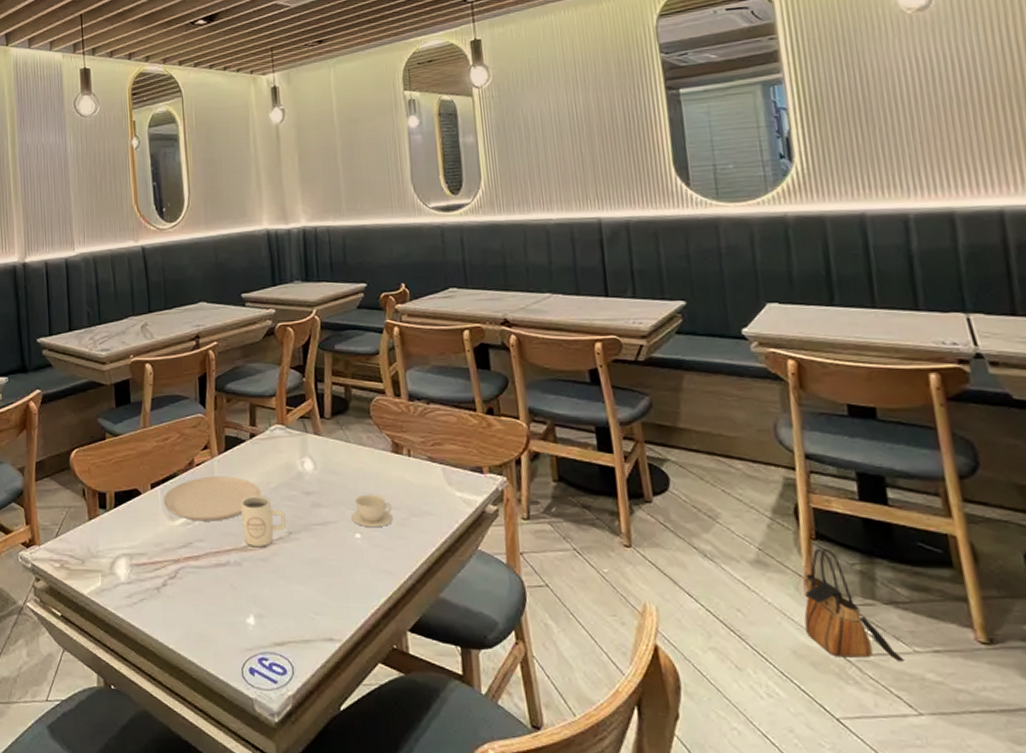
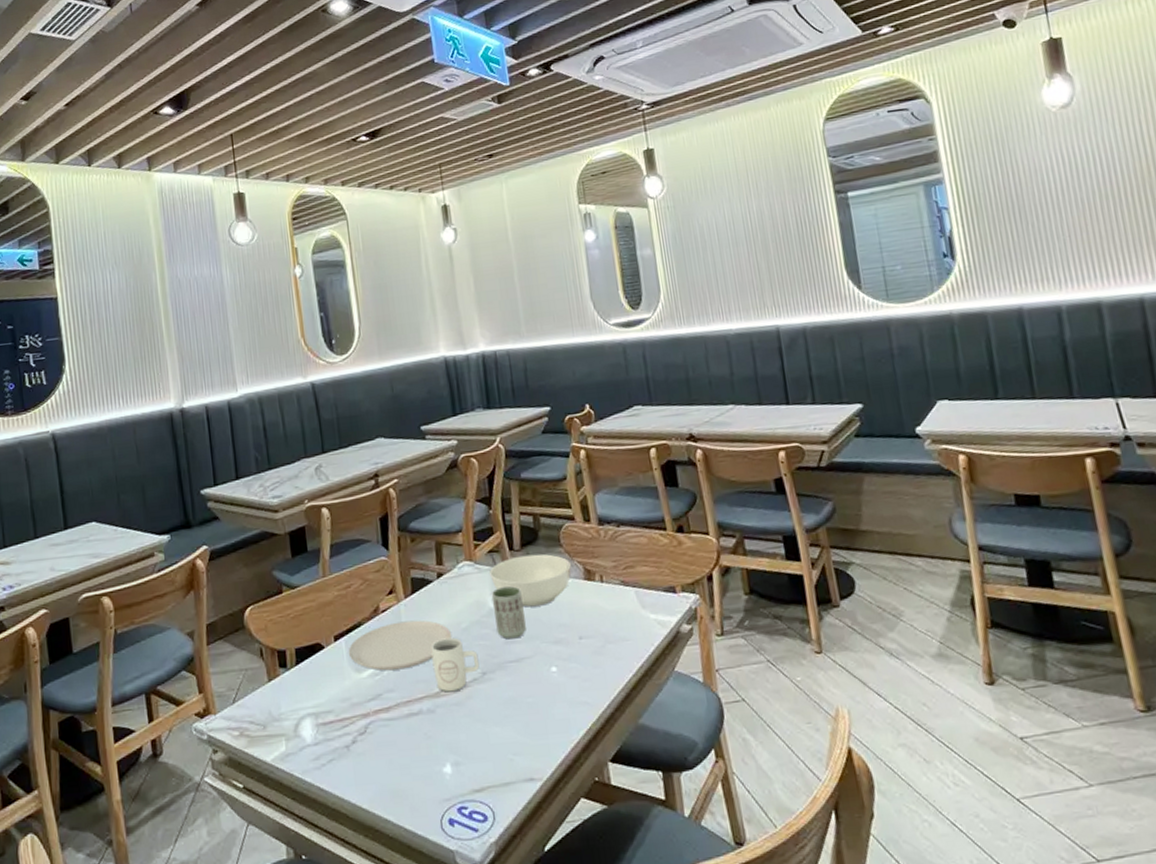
bowl: none [300,423,380,474] -> present [489,553,571,608]
cup: none [300,452,333,503] -> present [491,586,526,640]
teacup: present [351,494,392,528] -> none [546,624,588,659]
tote bag: present [804,548,904,661] -> none [982,635,1074,740]

